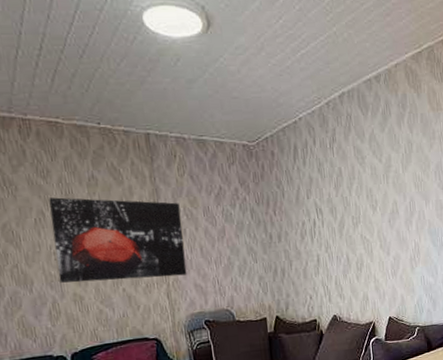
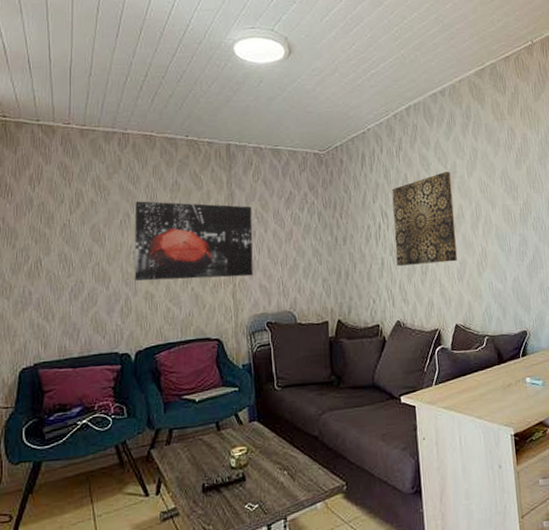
wall art: none [326,166,391,262] -> present [392,172,457,266]

